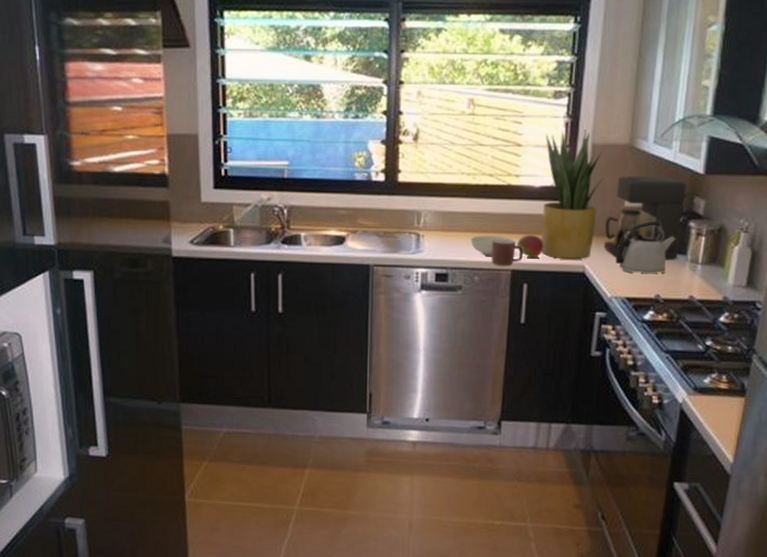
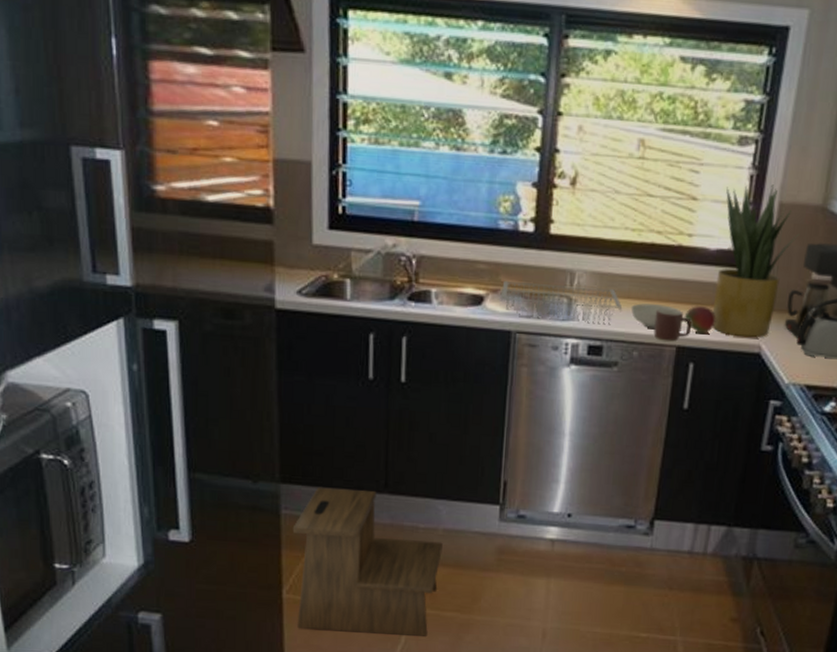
step stool: none [192,405,319,531] -> present [292,487,443,636]
dish rack: none [359,222,463,254] -> present [500,280,623,324]

